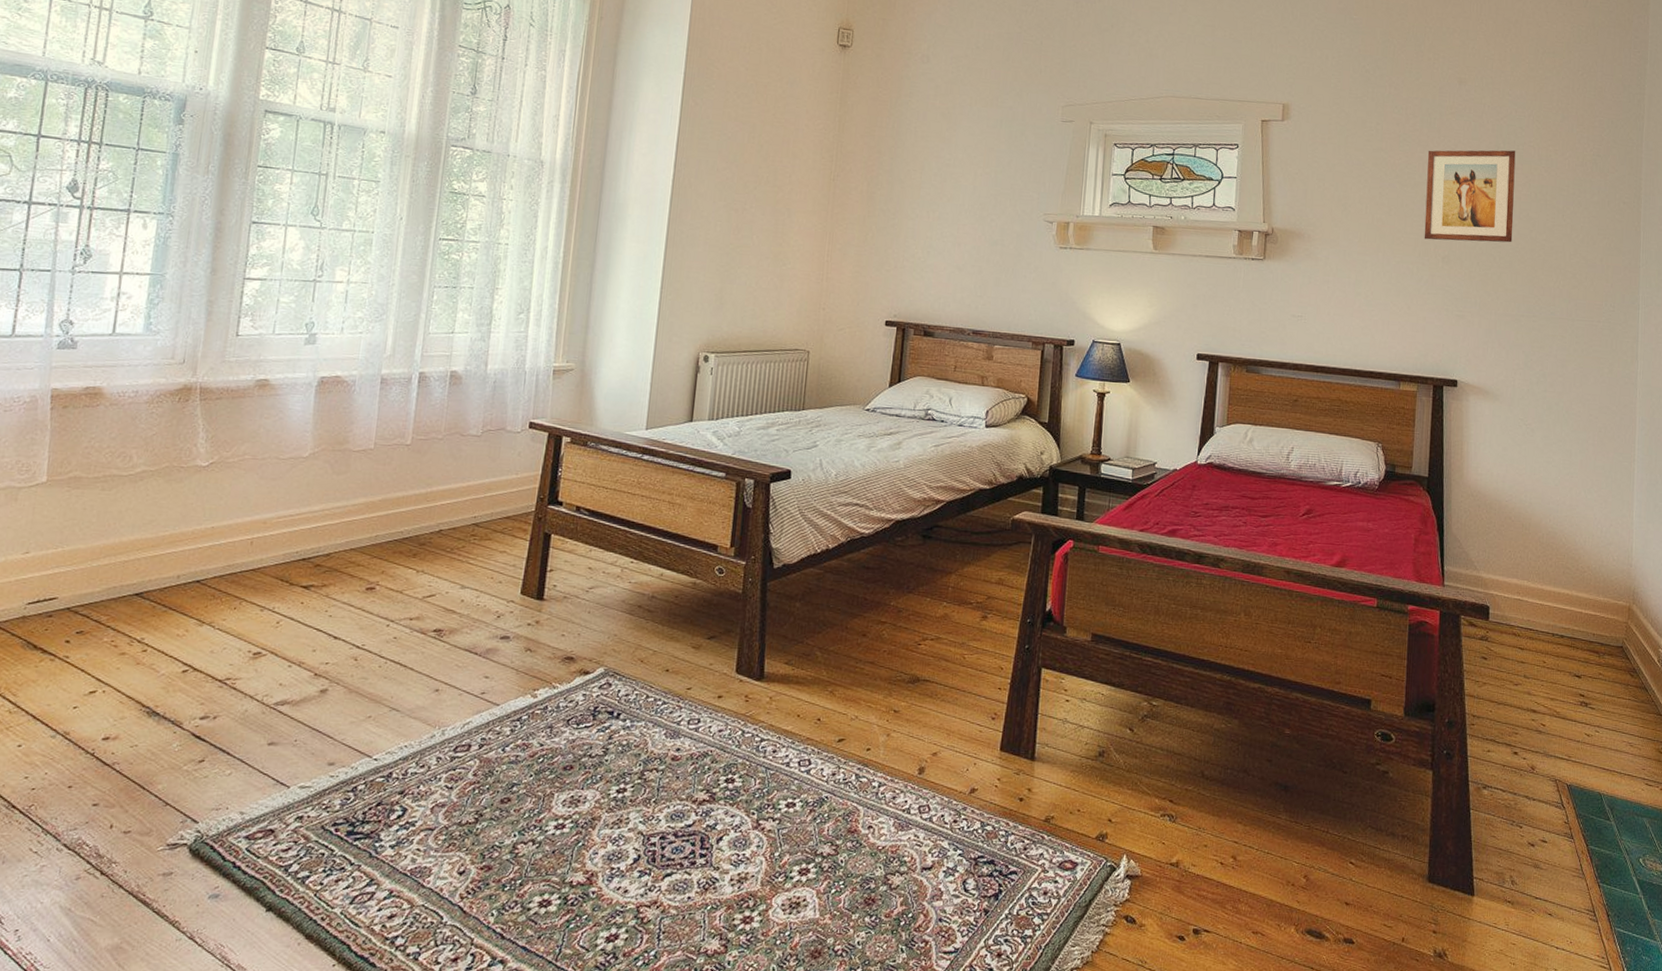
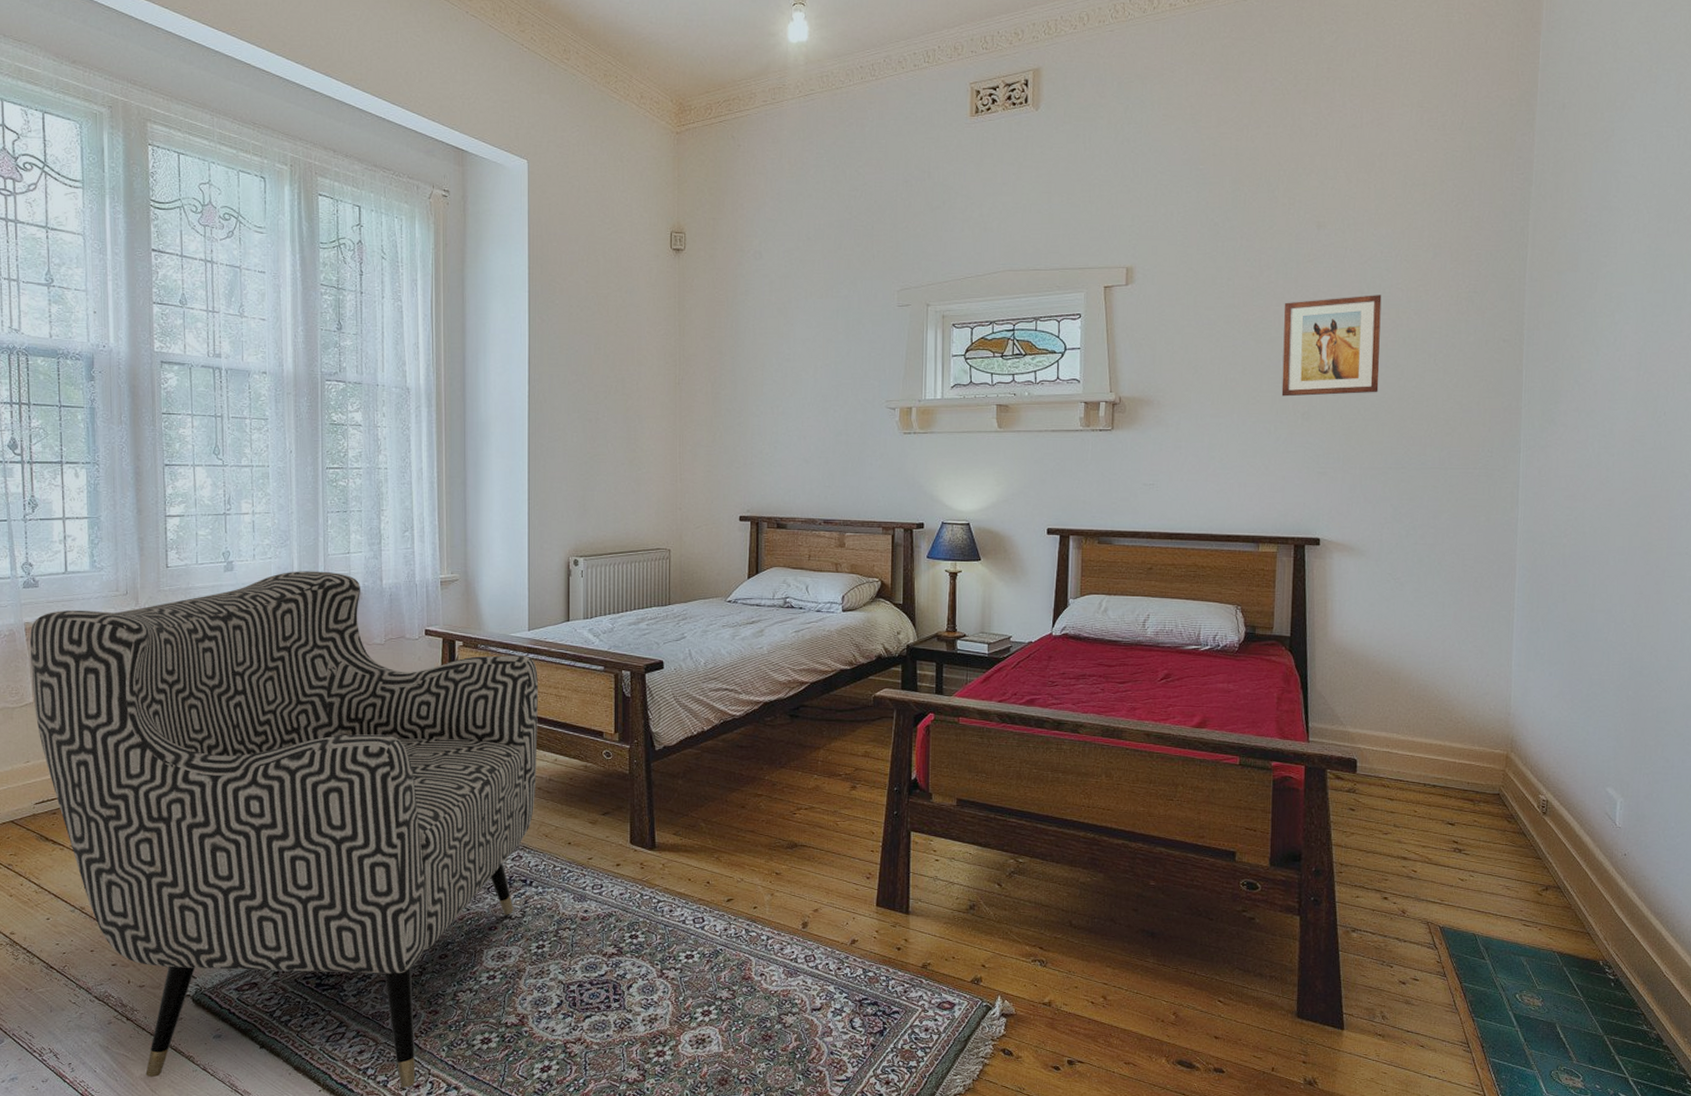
armchair: none [46,349,652,961] -> present [29,571,538,1088]

